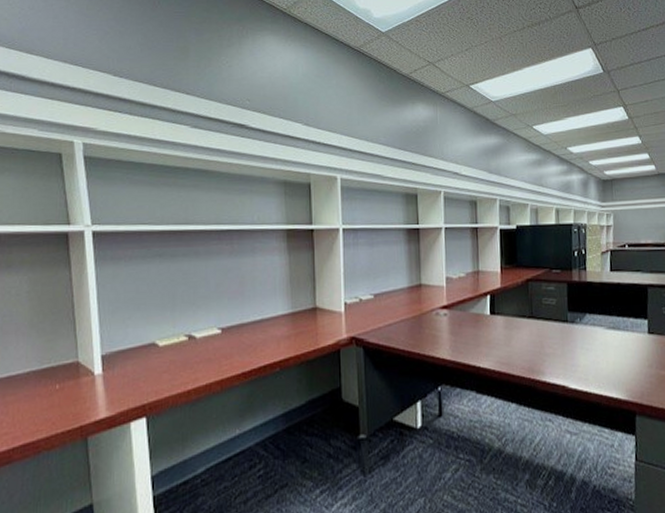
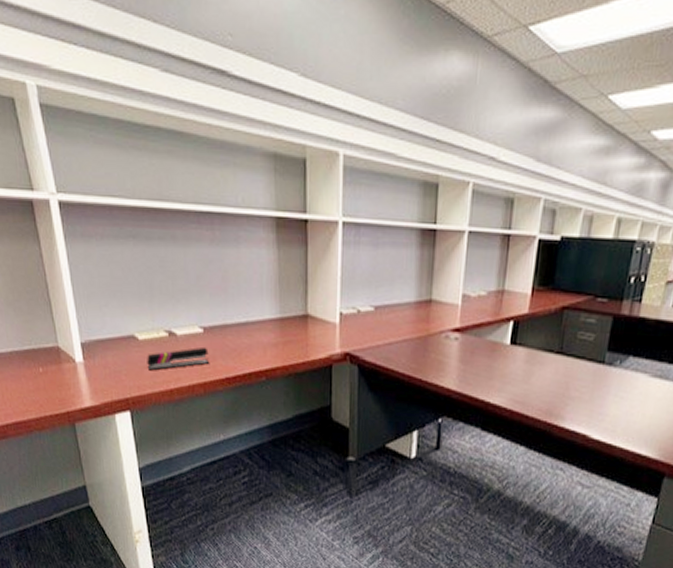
stapler: none [166,346,227,375] -> present [147,346,210,371]

